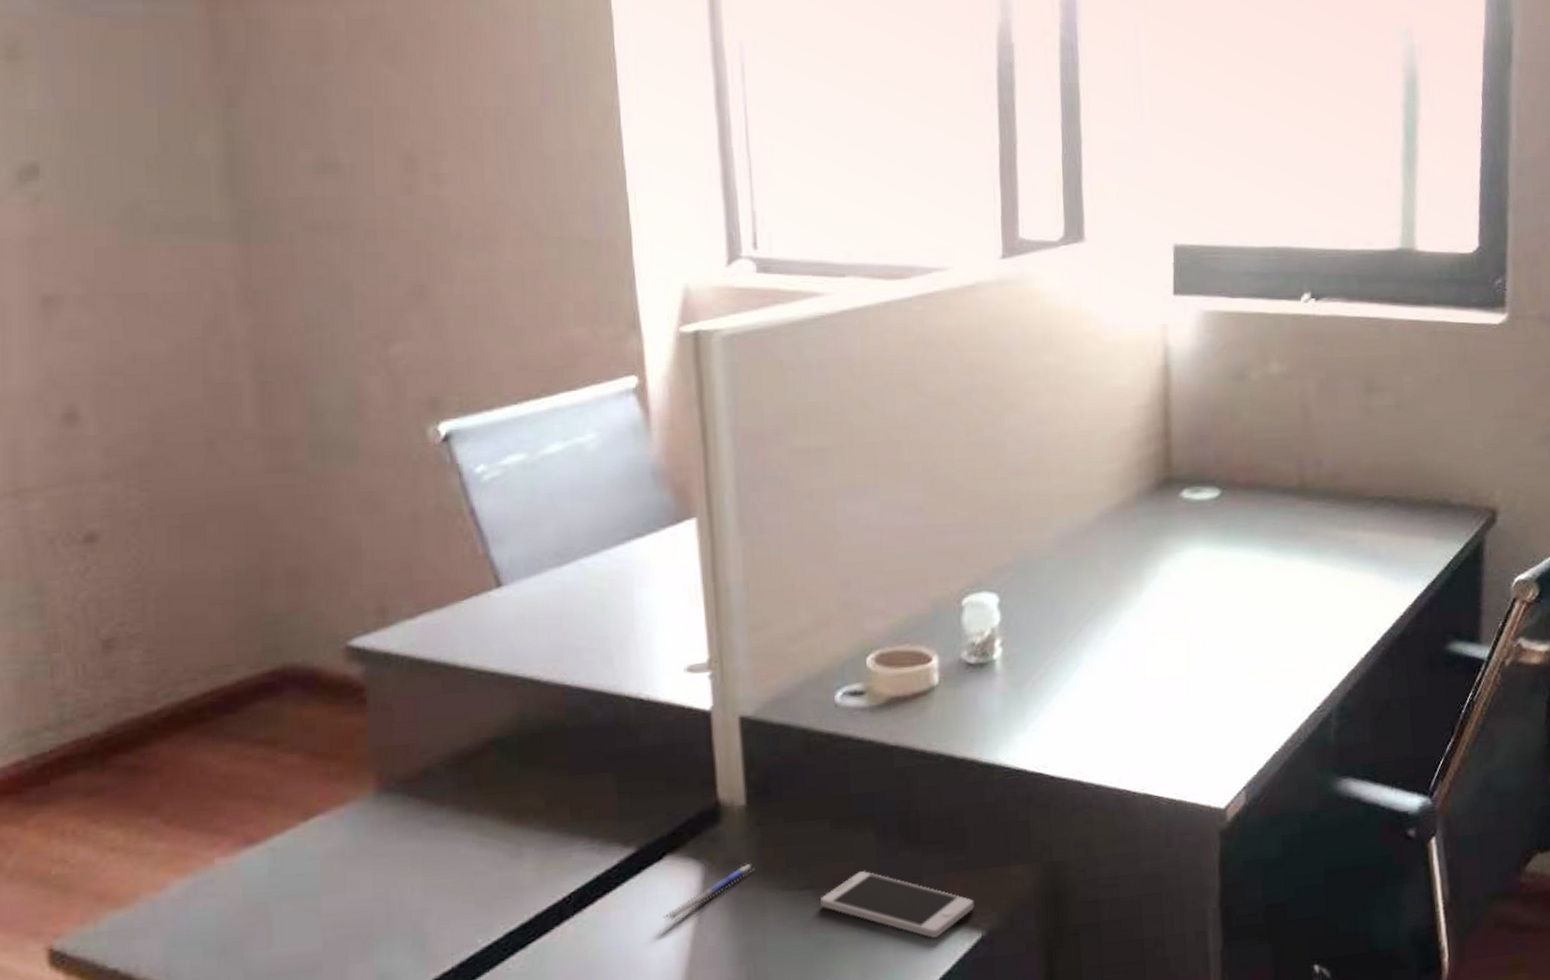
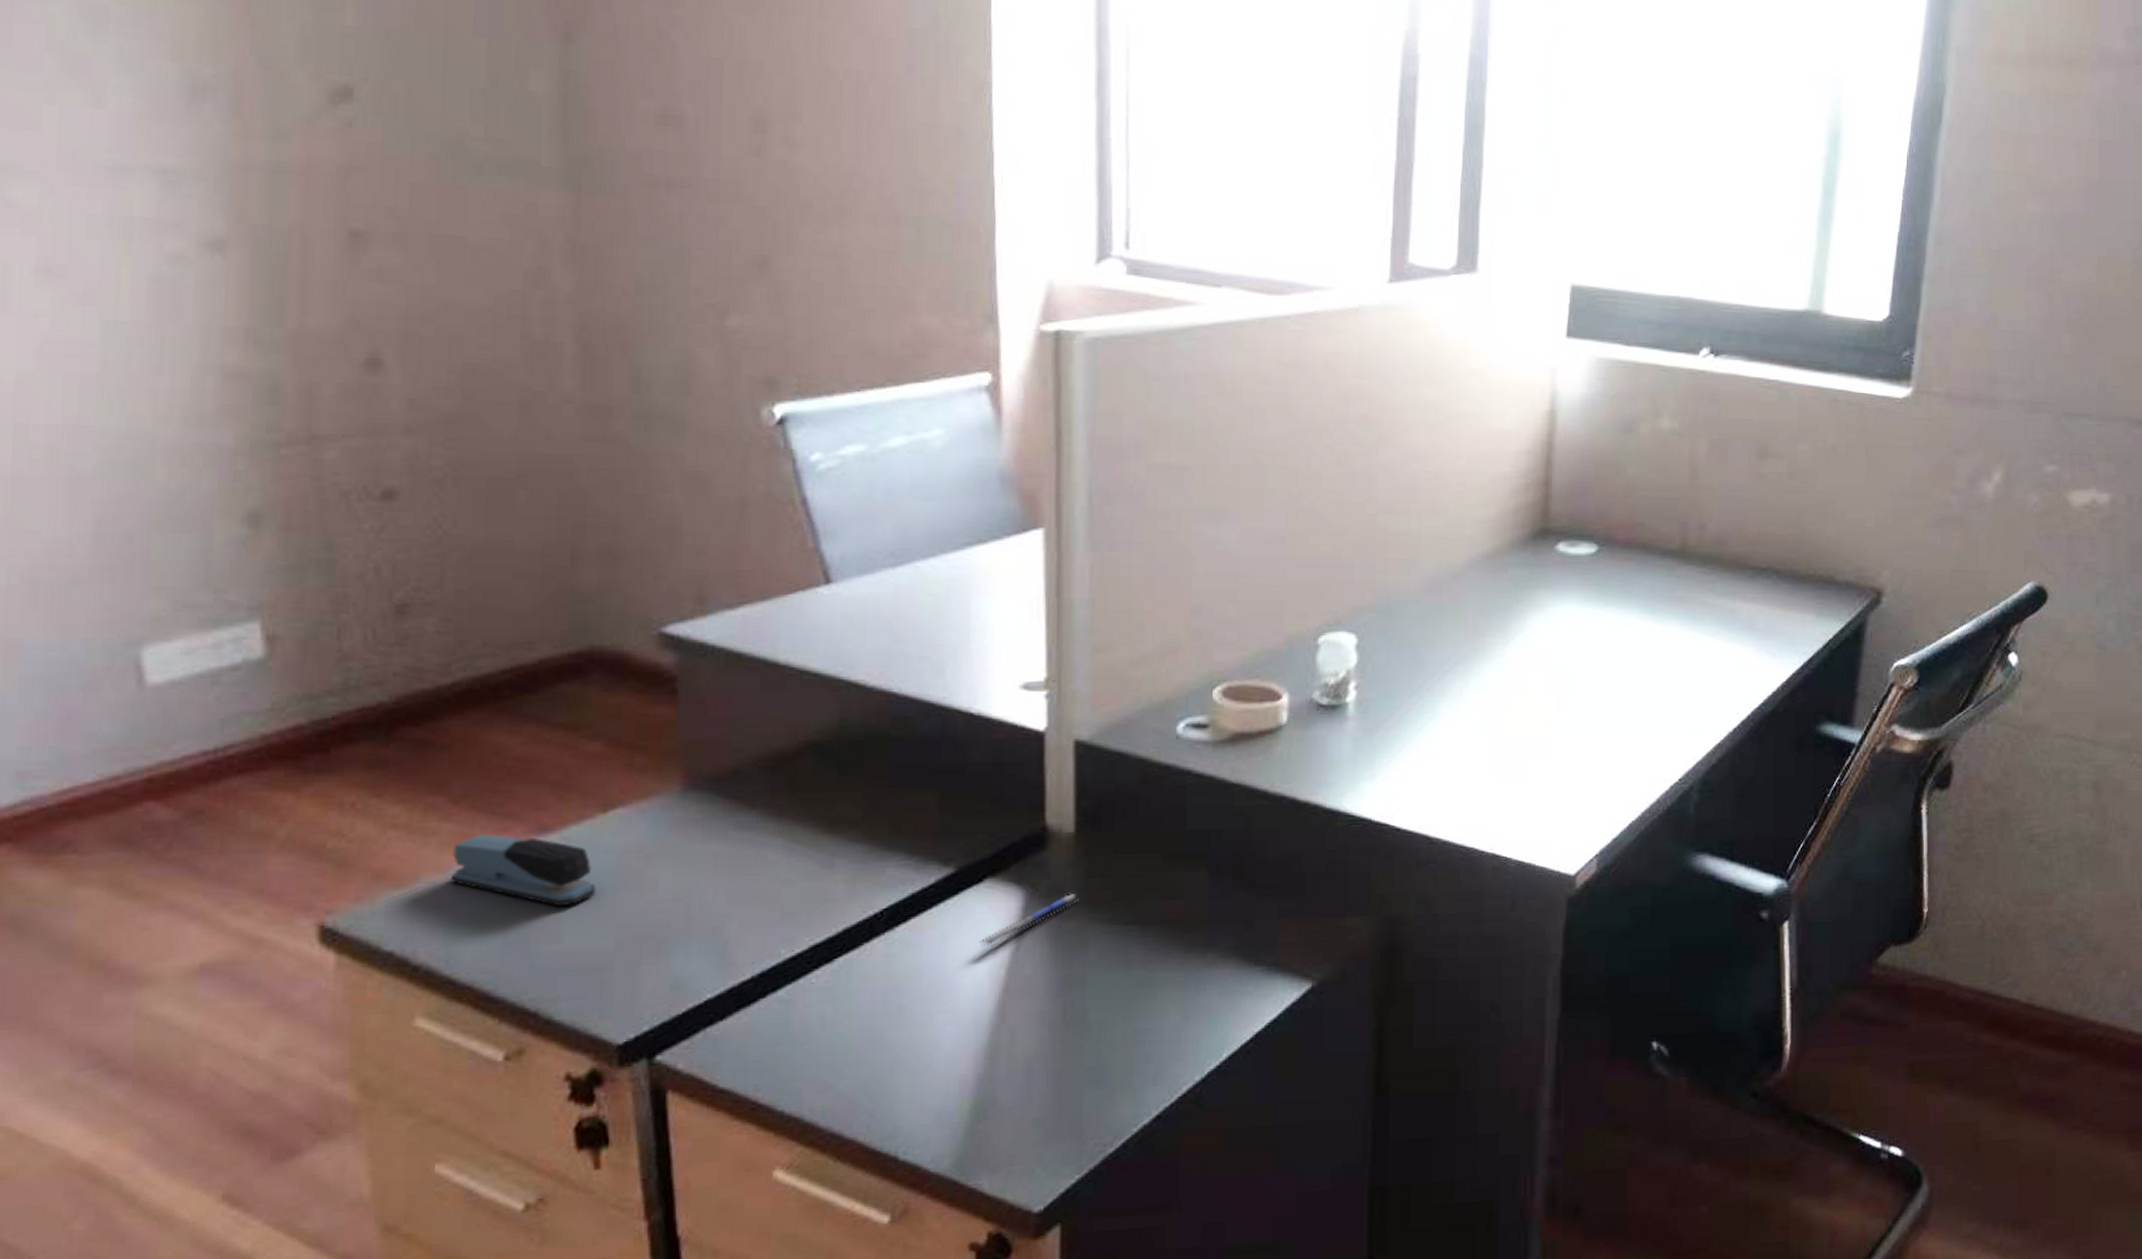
stapler: none [166,850,303,915] -> present [450,834,597,907]
smartphone: present [821,871,974,938] -> none [1146,910,1306,984]

